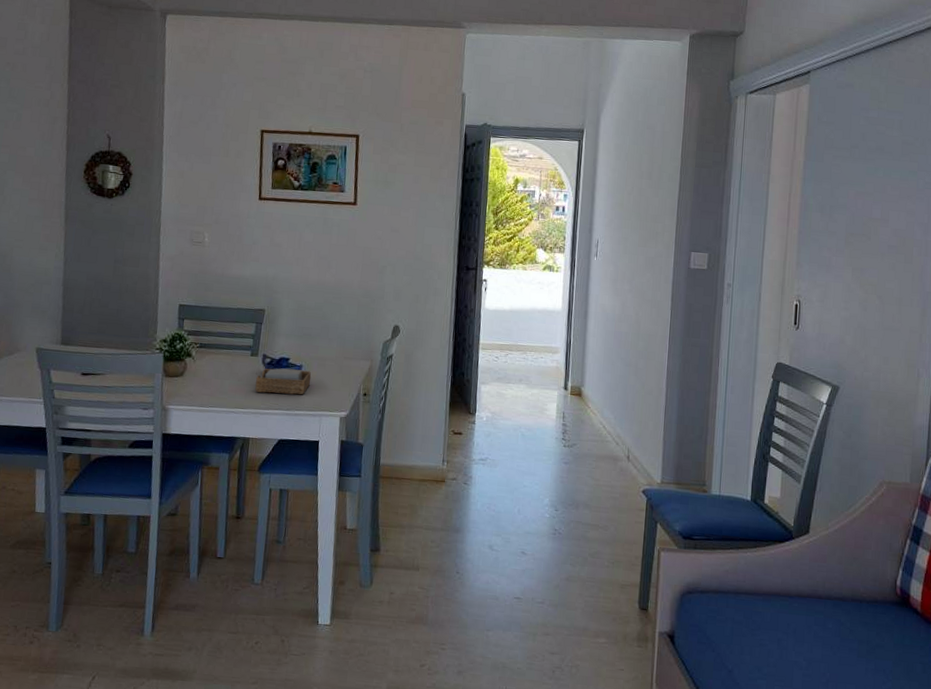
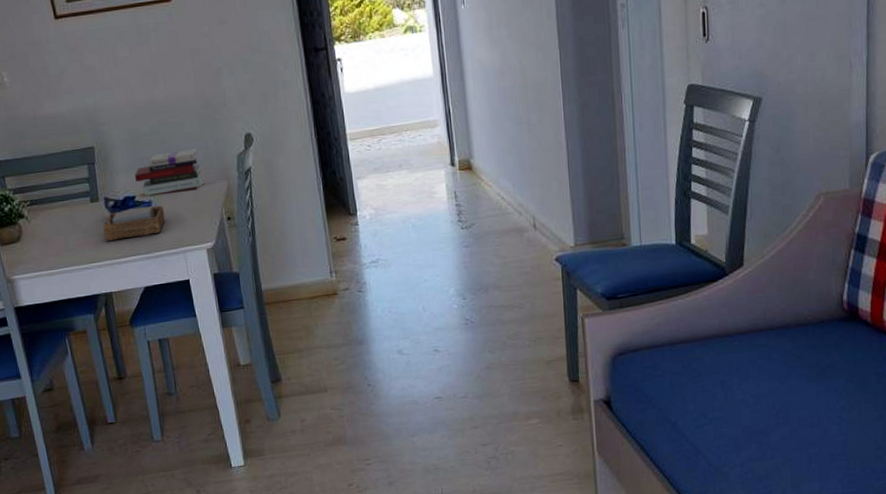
books: none [293,327,352,364] -> present [135,149,205,196]

